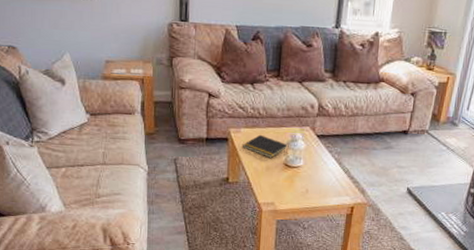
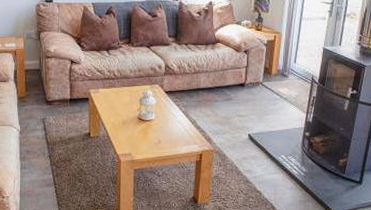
notepad: present [243,134,289,158] -> none [102,93,142,113]

